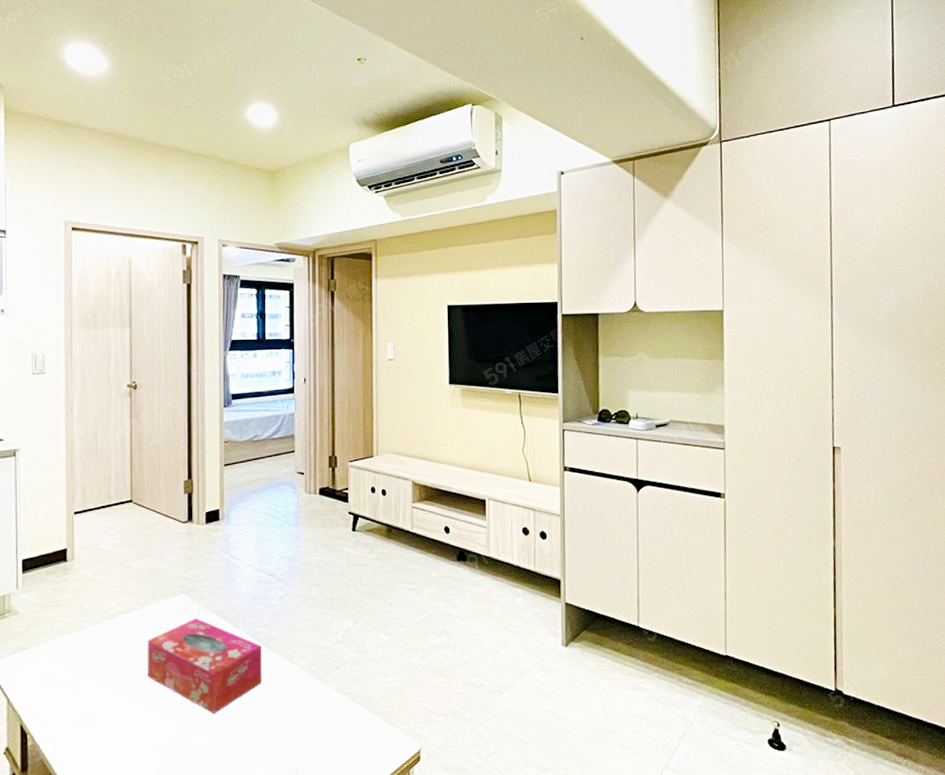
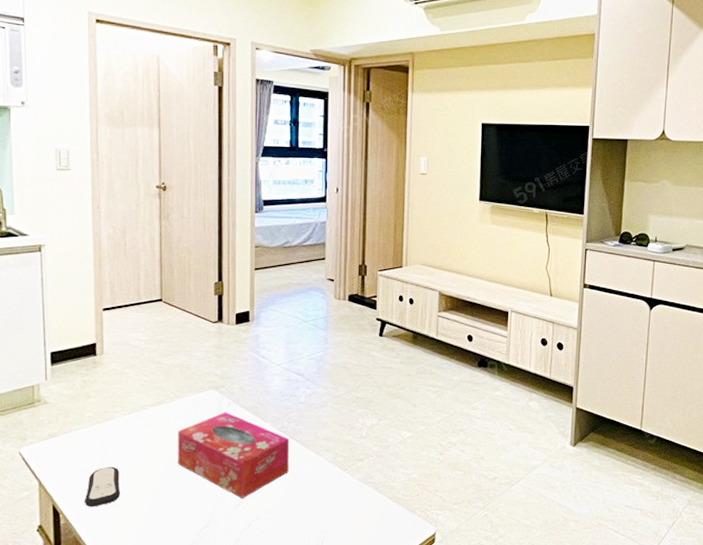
remote control: none [52,680,89,726] -> present [84,466,121,507]

